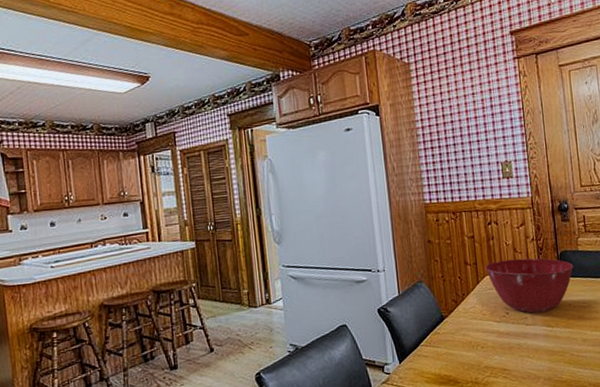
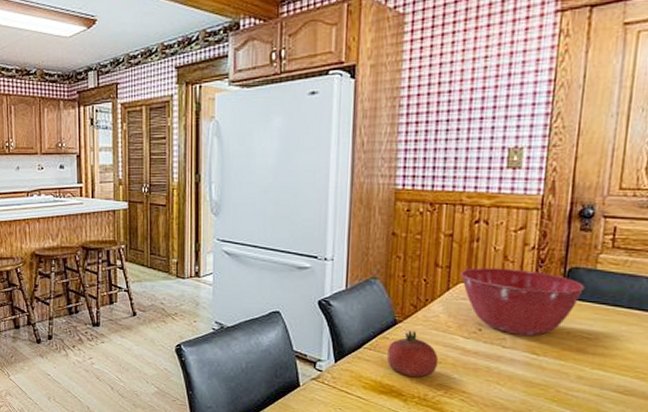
fruit: none [440,323,482,365] -> present [387,331,439,378]

